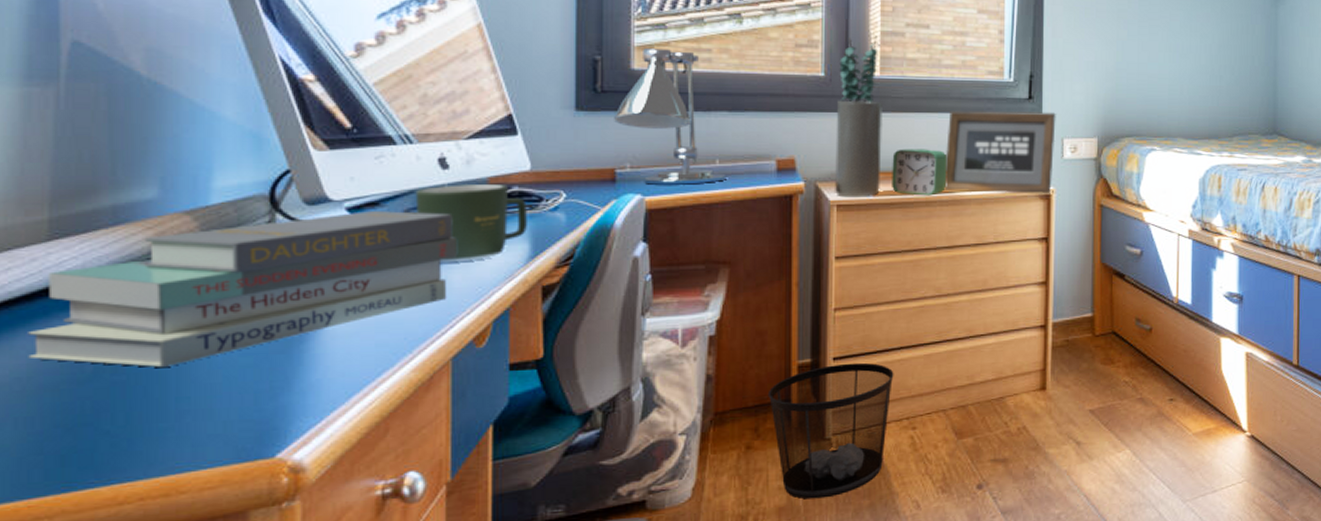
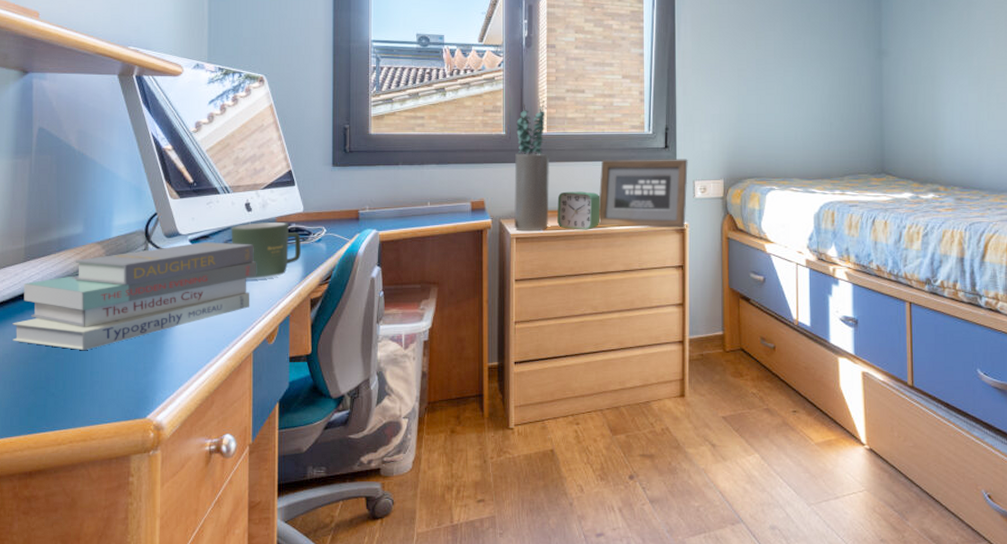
desk lamp: present [614,48,727,185] -> none [358,118,435,222]
waste bin: present [767,362,894,499] -> none [466,367,561,477]

